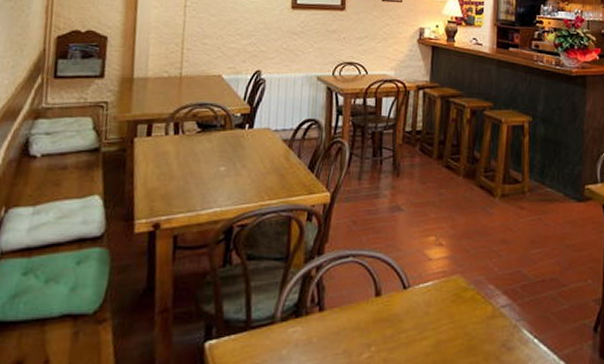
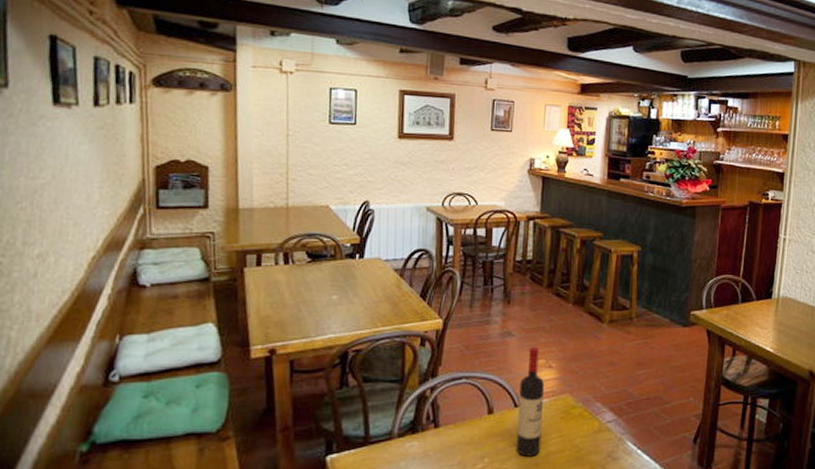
wine bottle: none [404,222,435,345] -> present [516,346,545,457]

